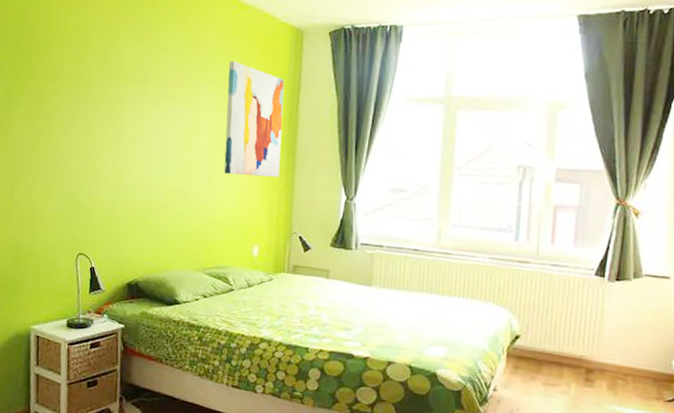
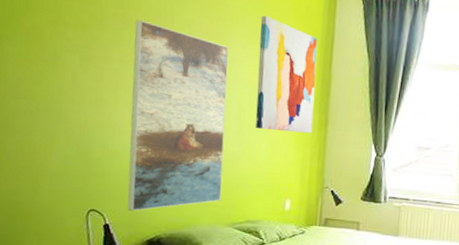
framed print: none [109,75,199,255] -> present [127,20,229,211]

